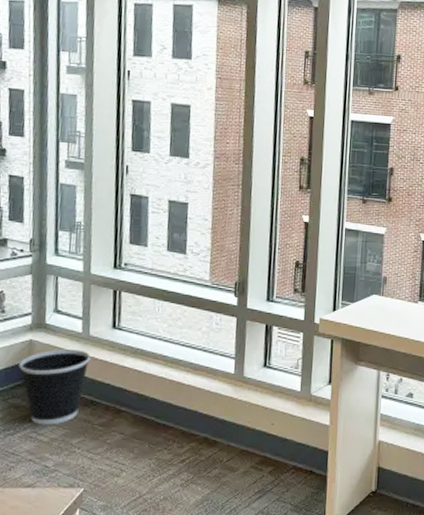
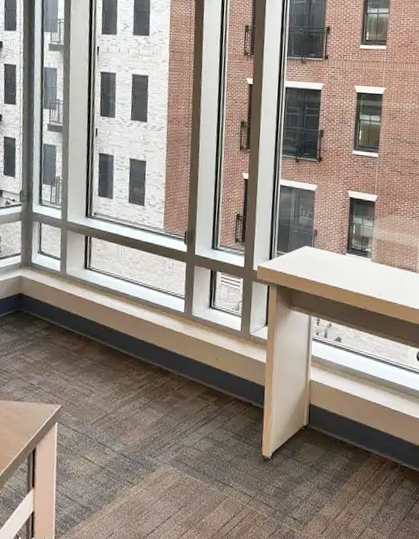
wastebasket: present [19,349,90,425] -> none [11,285,67,349]

